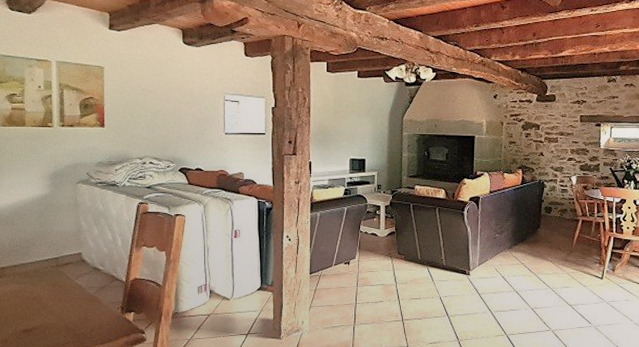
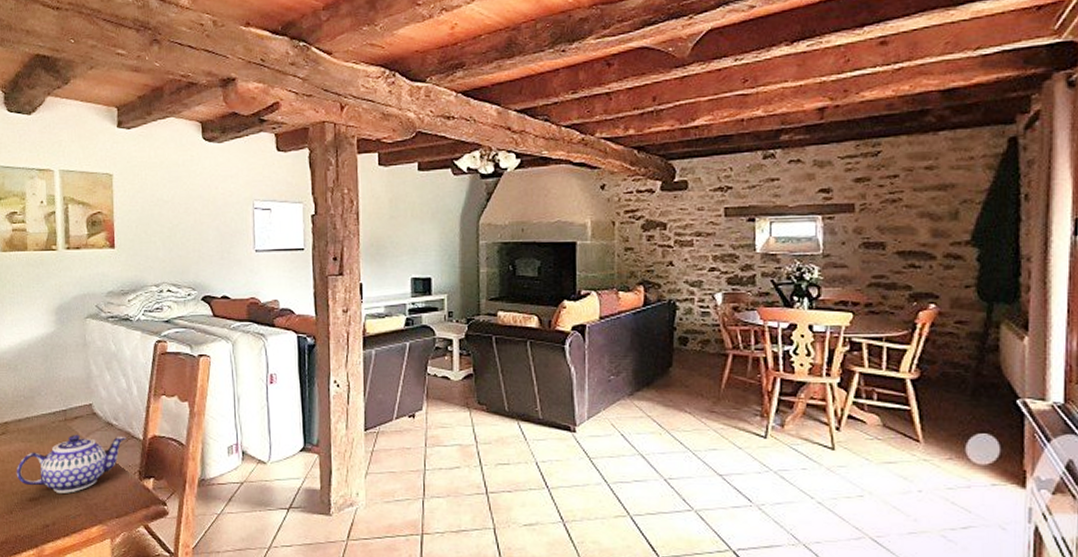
teapot: none [11,277,111,325] -> present [16,434,127,493]

